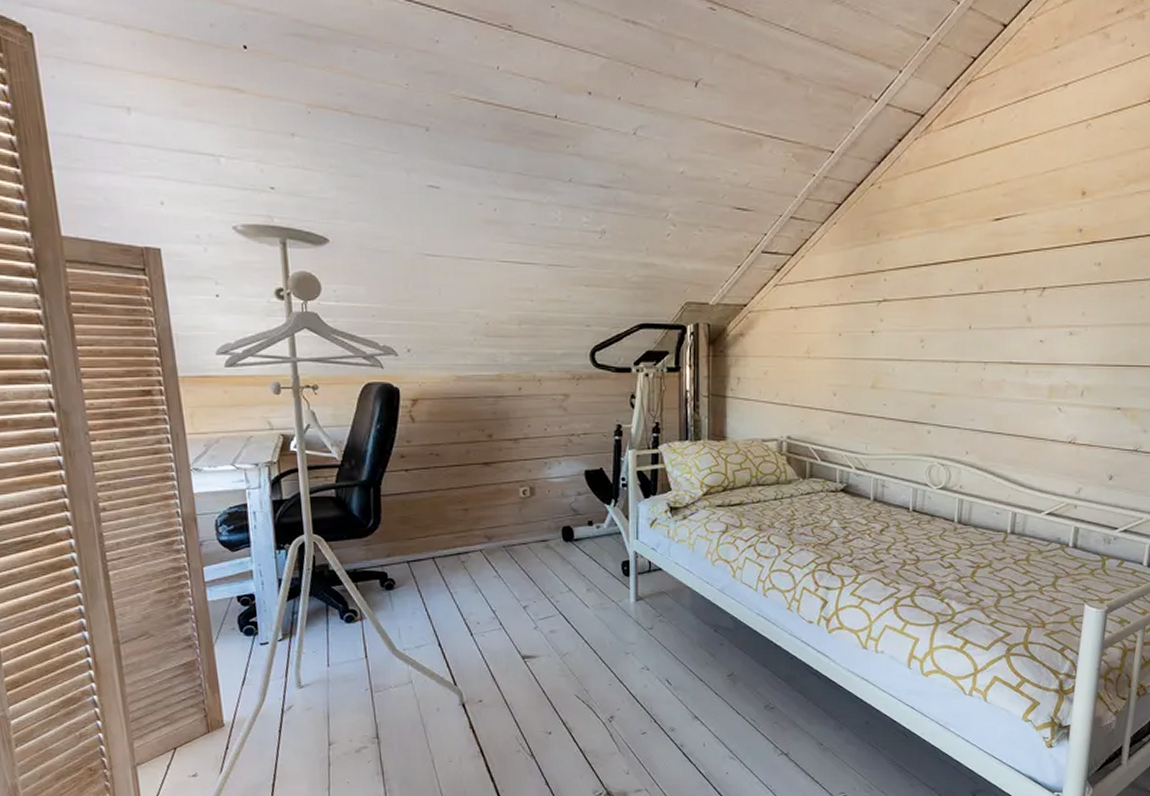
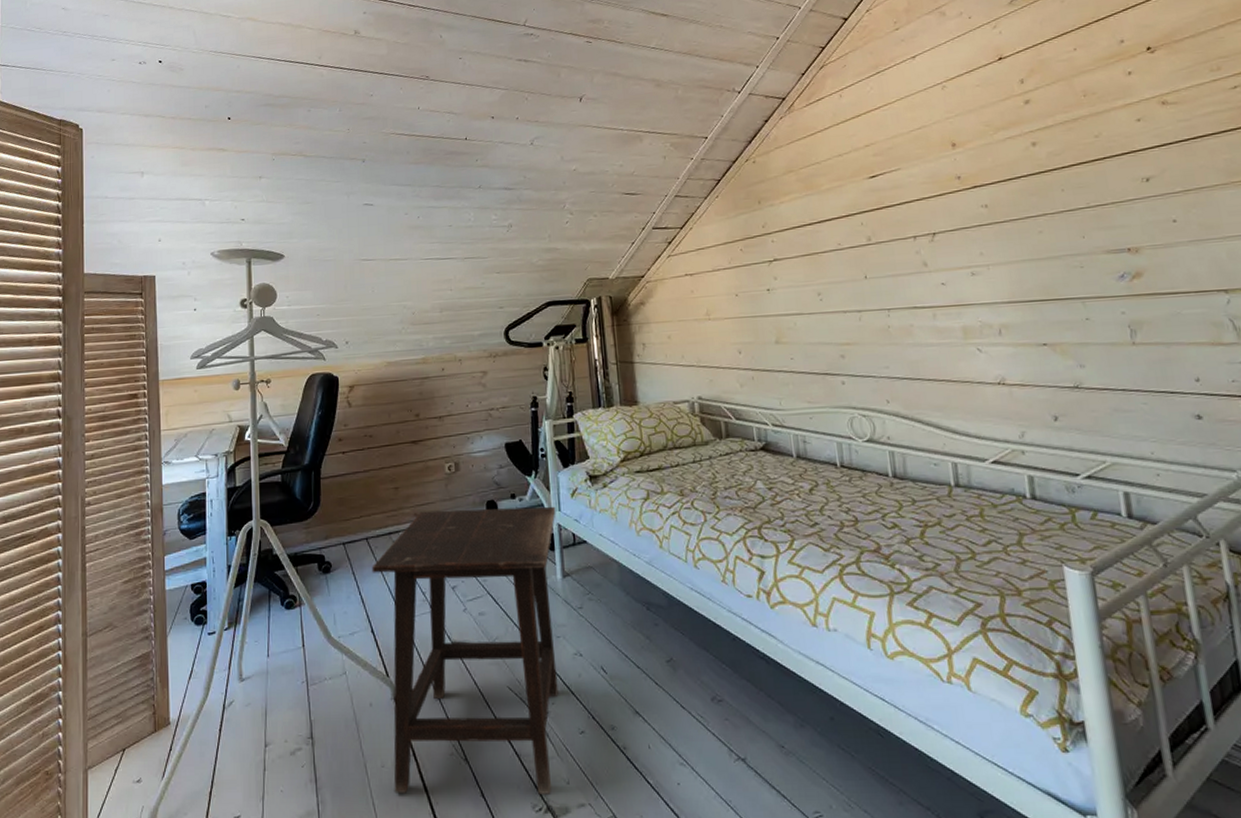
side table: none [438,533,634,783] -> present [371,506,559,795]

